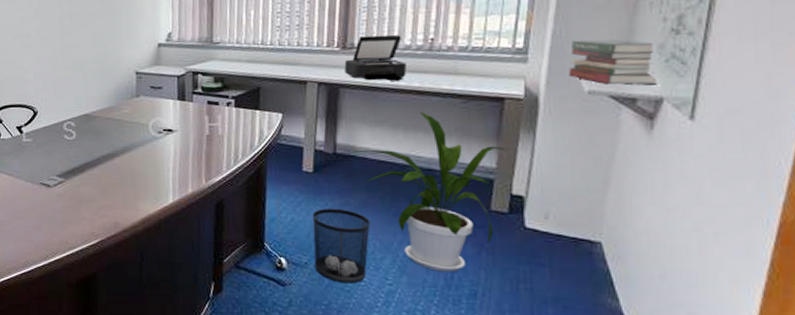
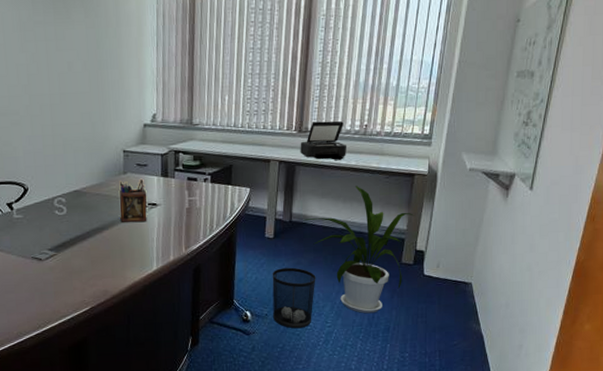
desk organizer: none [131,103,162,150] -> present [119,179,147,223]
books: present [568,39,658,86] -> none [457,128,513,164]

